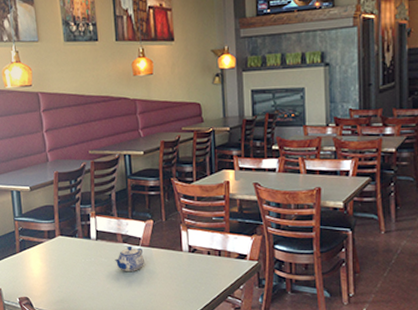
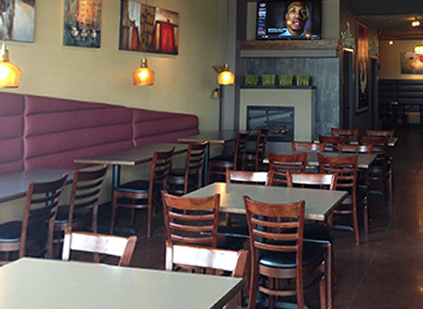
teapot: present [115,245,144,271] -> none [87,266,122,297]

